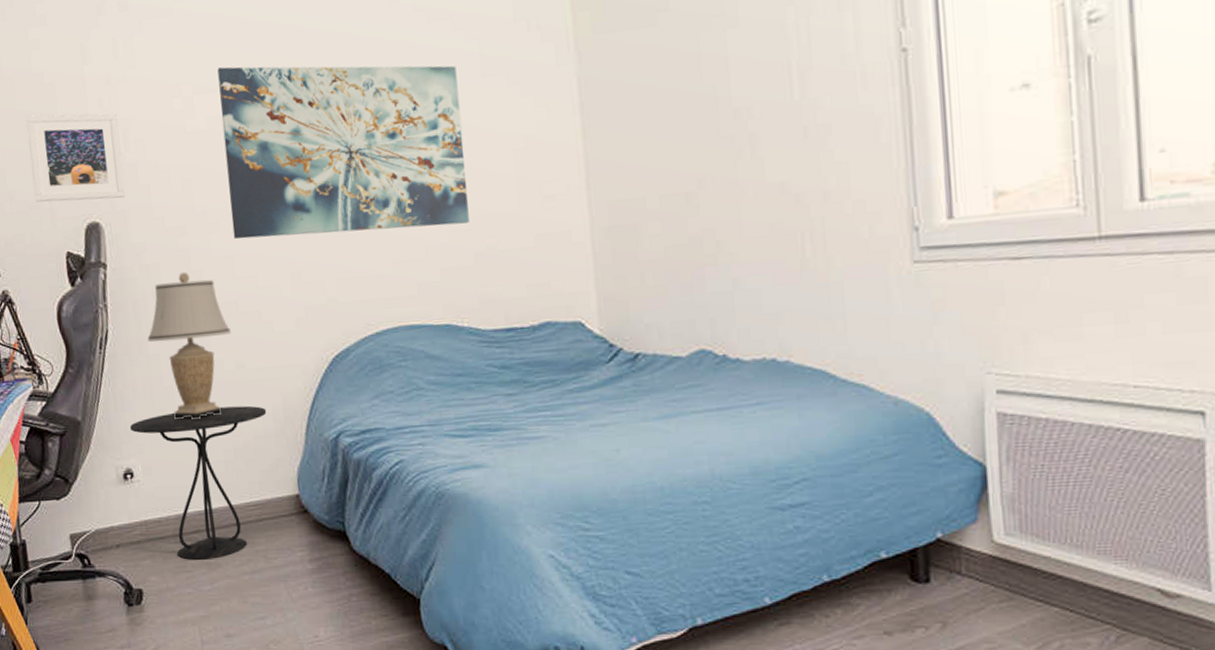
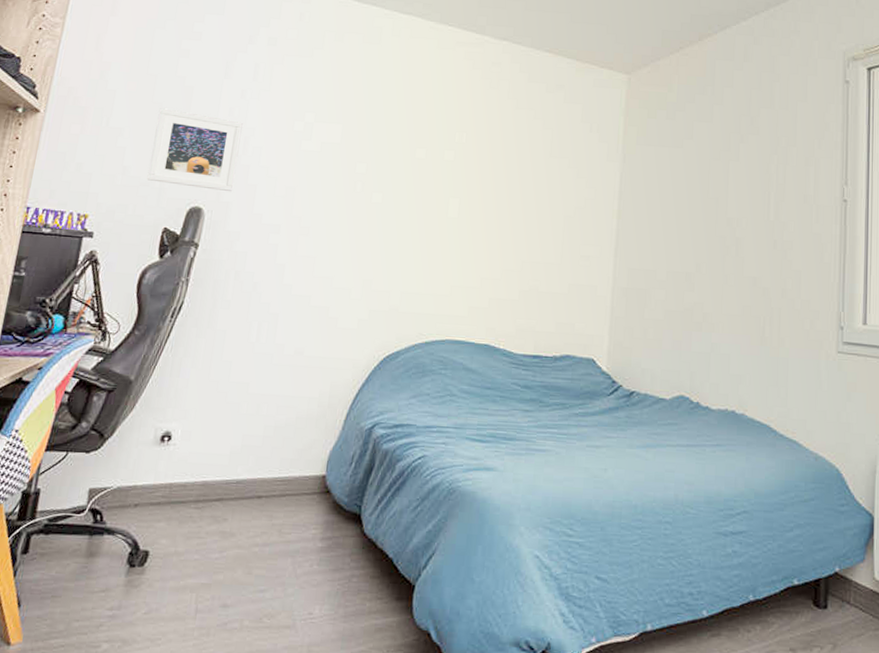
side table: present [129,405,267,560] -> none [179,385,314,528]
table lamp: present [147,271,231,421] -> none [218,263,298,395]
wall art: present [217,65,470,240] -> none [320,106,532,265]

